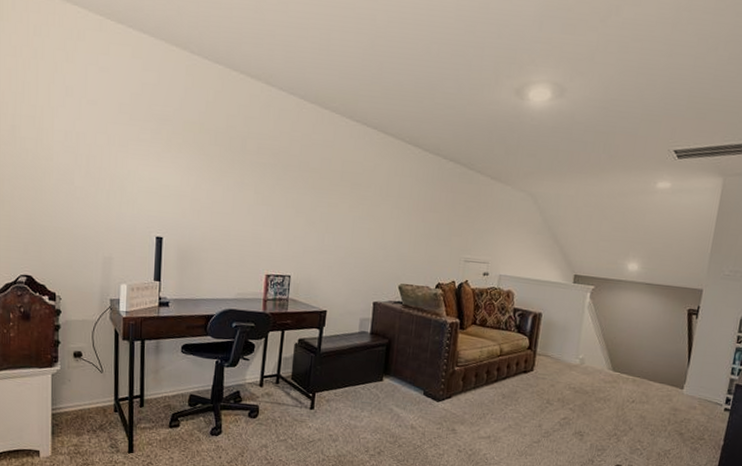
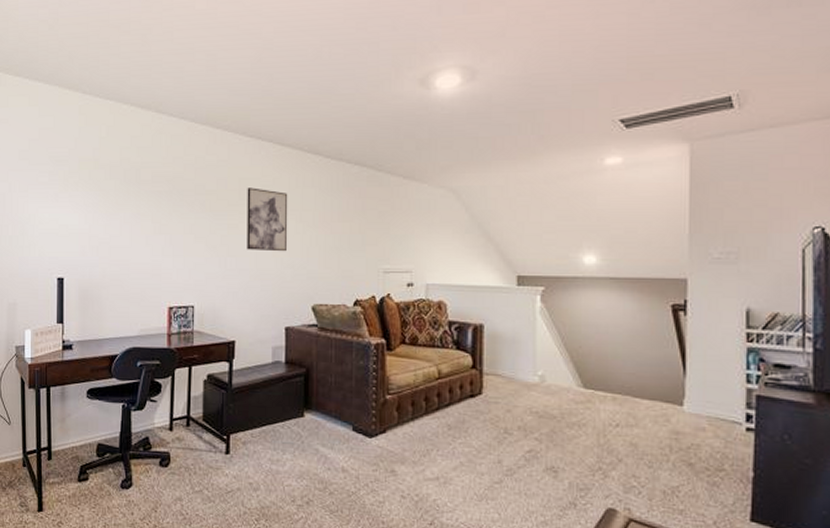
wall art: none [344,170,387,234] -> present [247,187,288,252]

